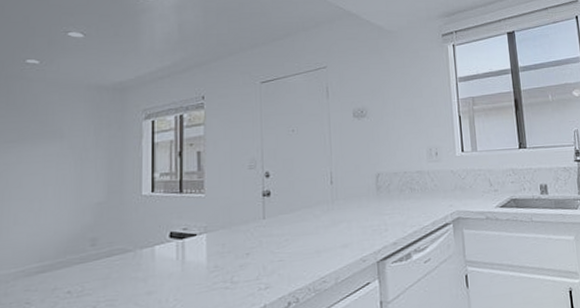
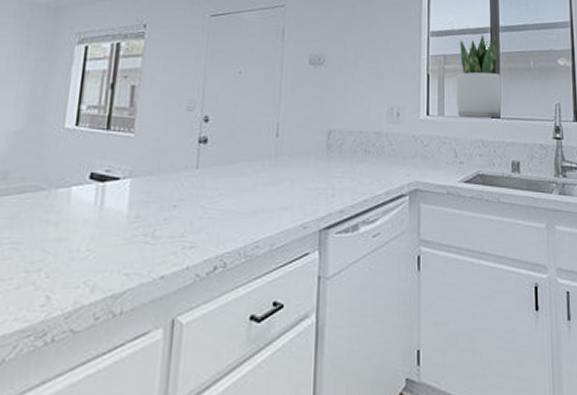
planter: none [485,74,527,151] -> present [455,34,502,119]

